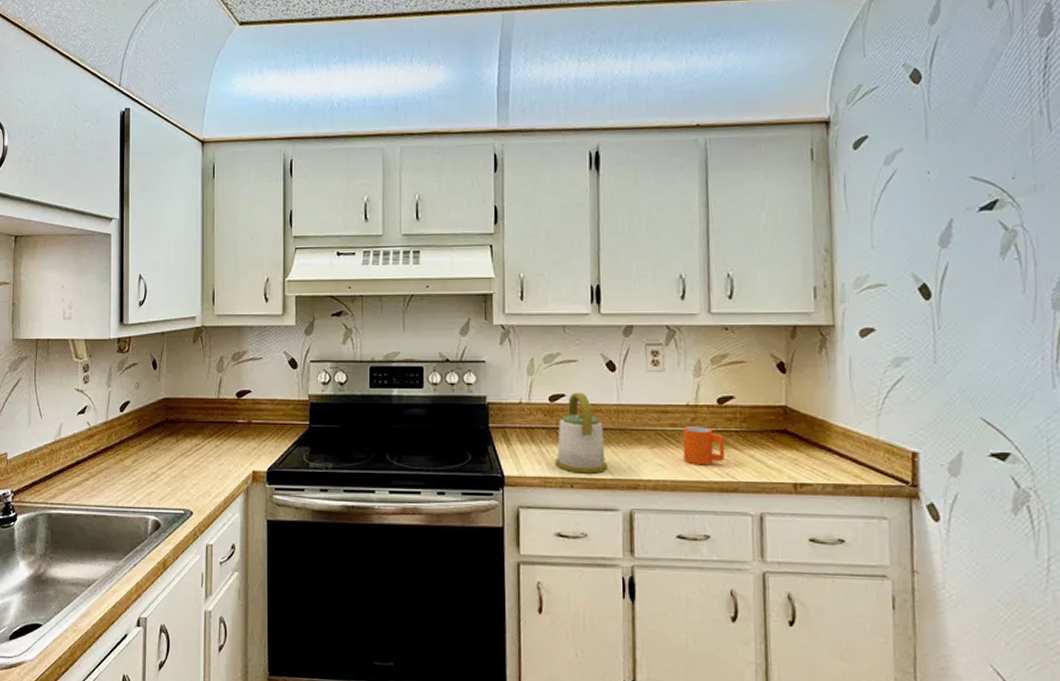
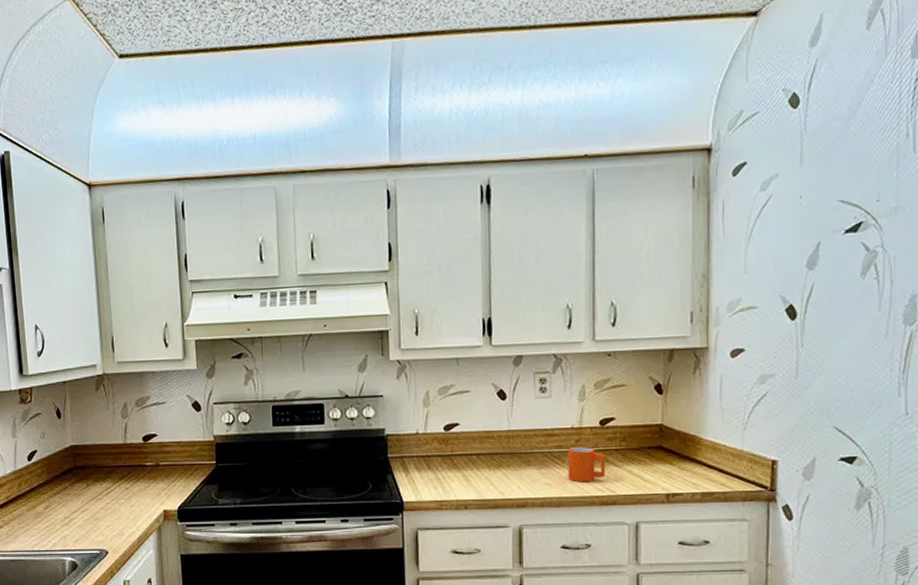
kettle: present [555,392,607,474] -> none [450,421,499,496]

